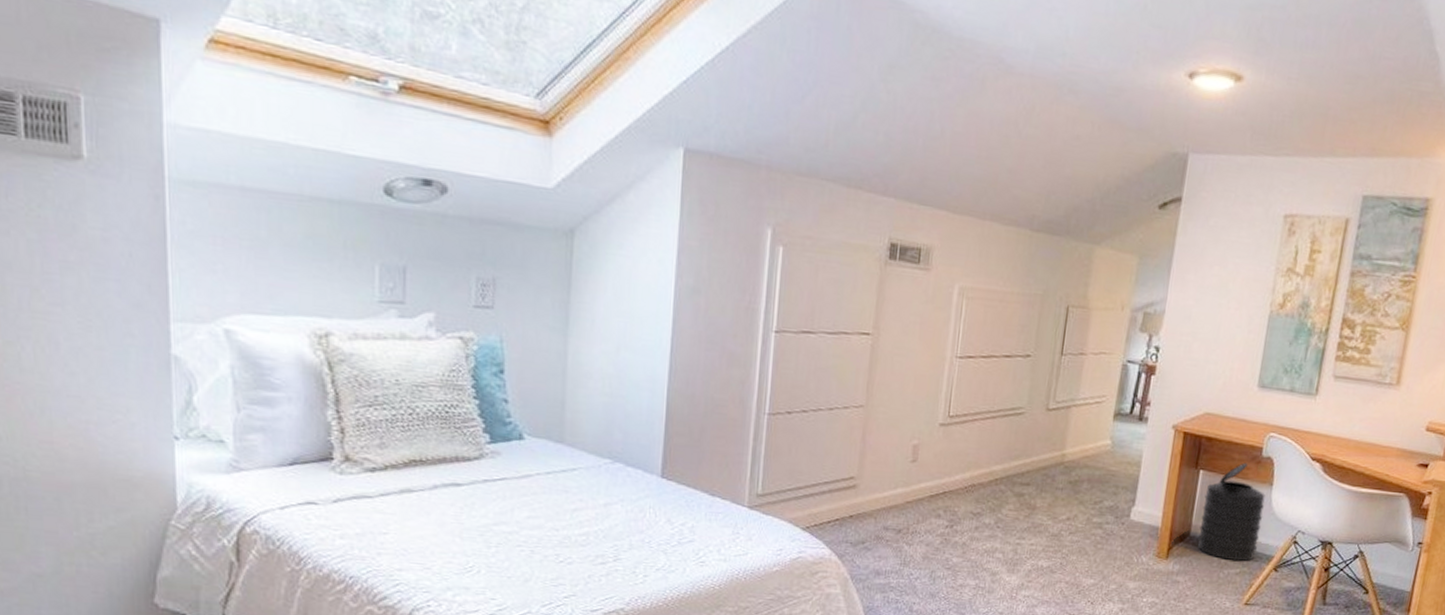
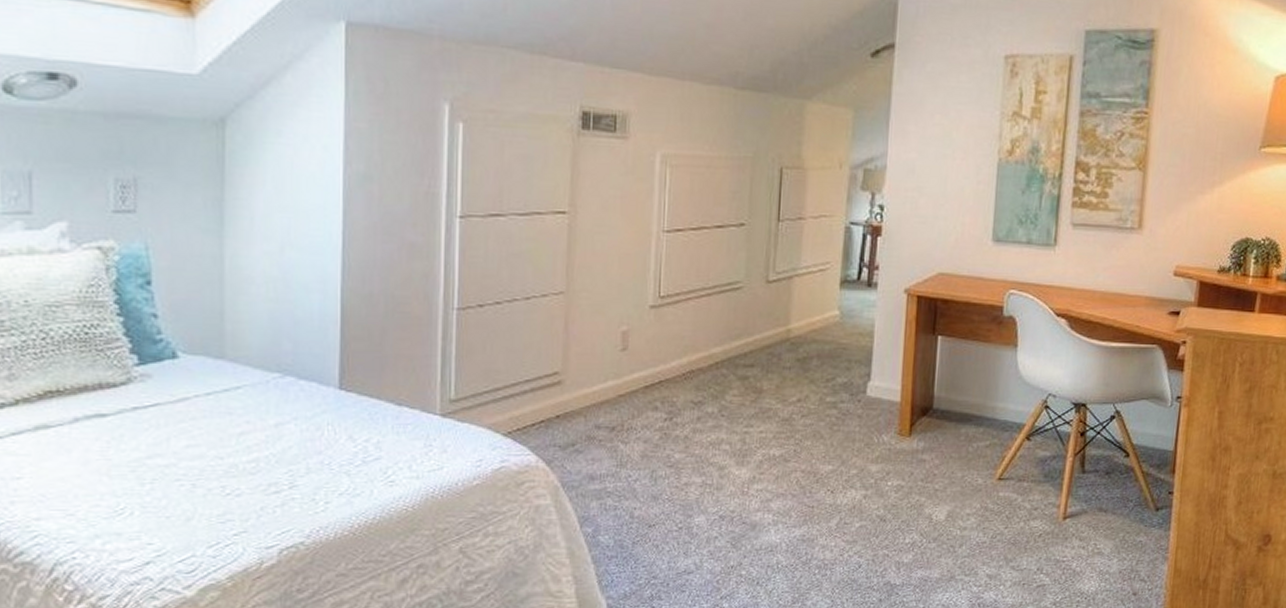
trash can: present [1198,462,1266,562] -> none [942,324,1011,433]

